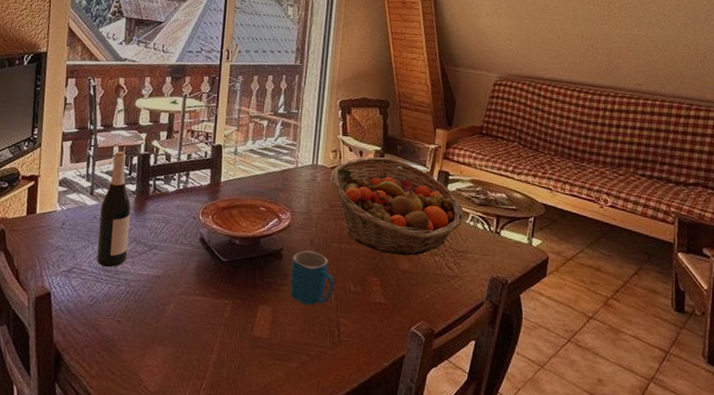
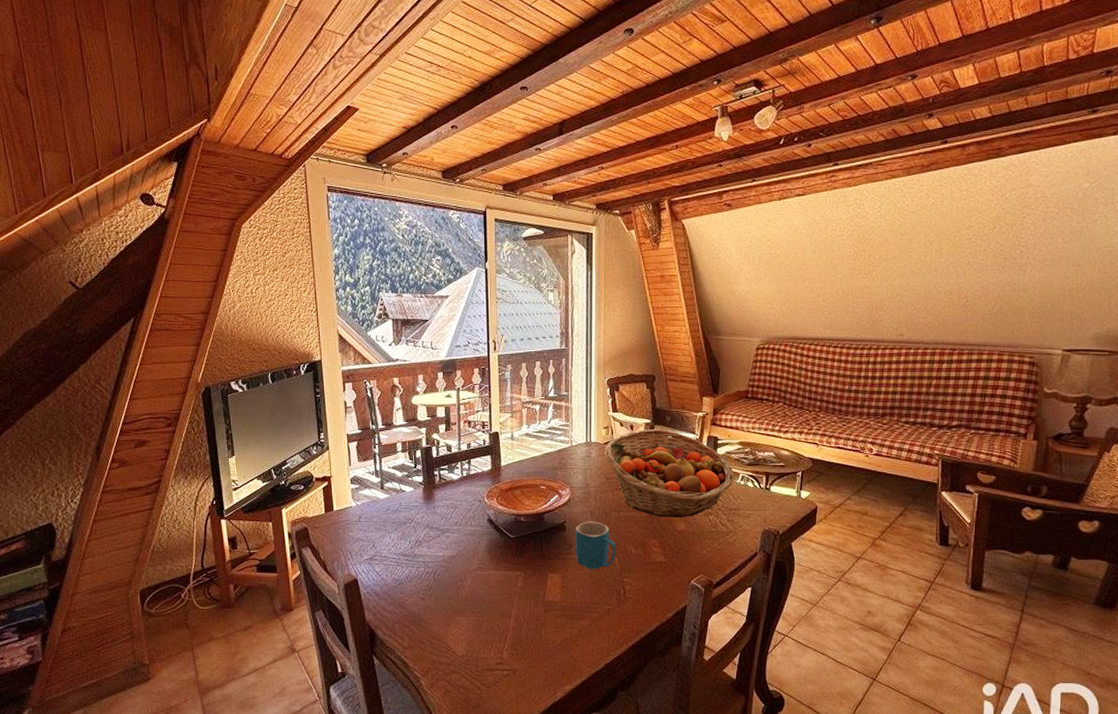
wine bottle: present [96,151,131,267] -> none [391,447,423,552]

